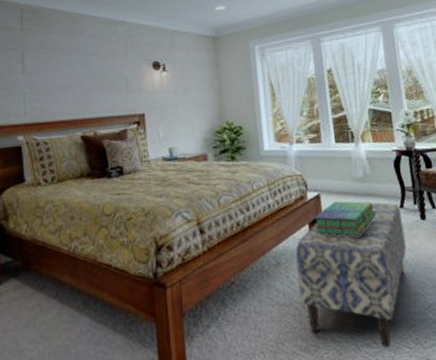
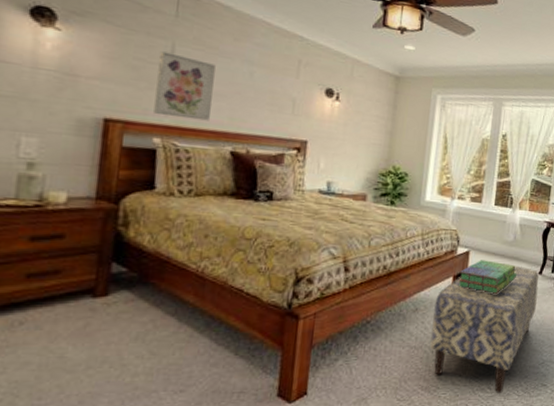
wall art: none [12,60,61,116] -> present [154,51,216,121]

